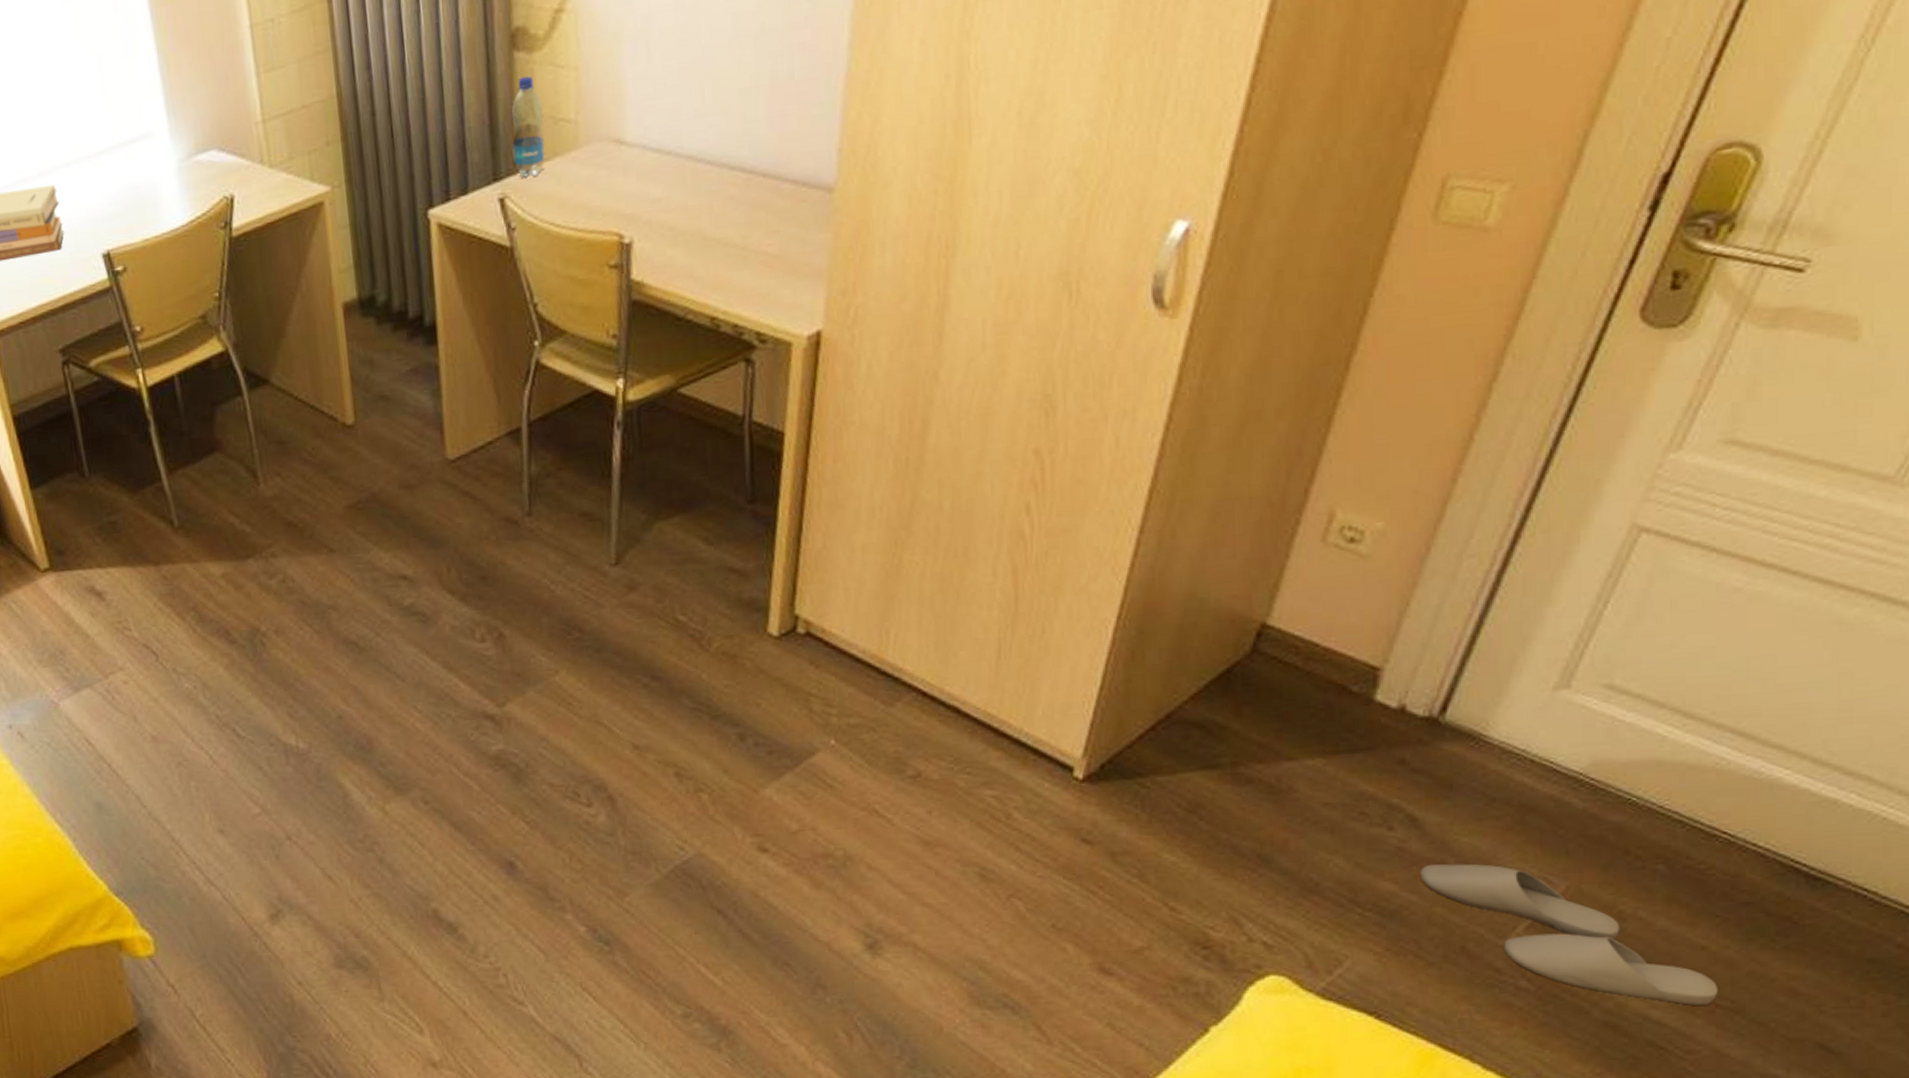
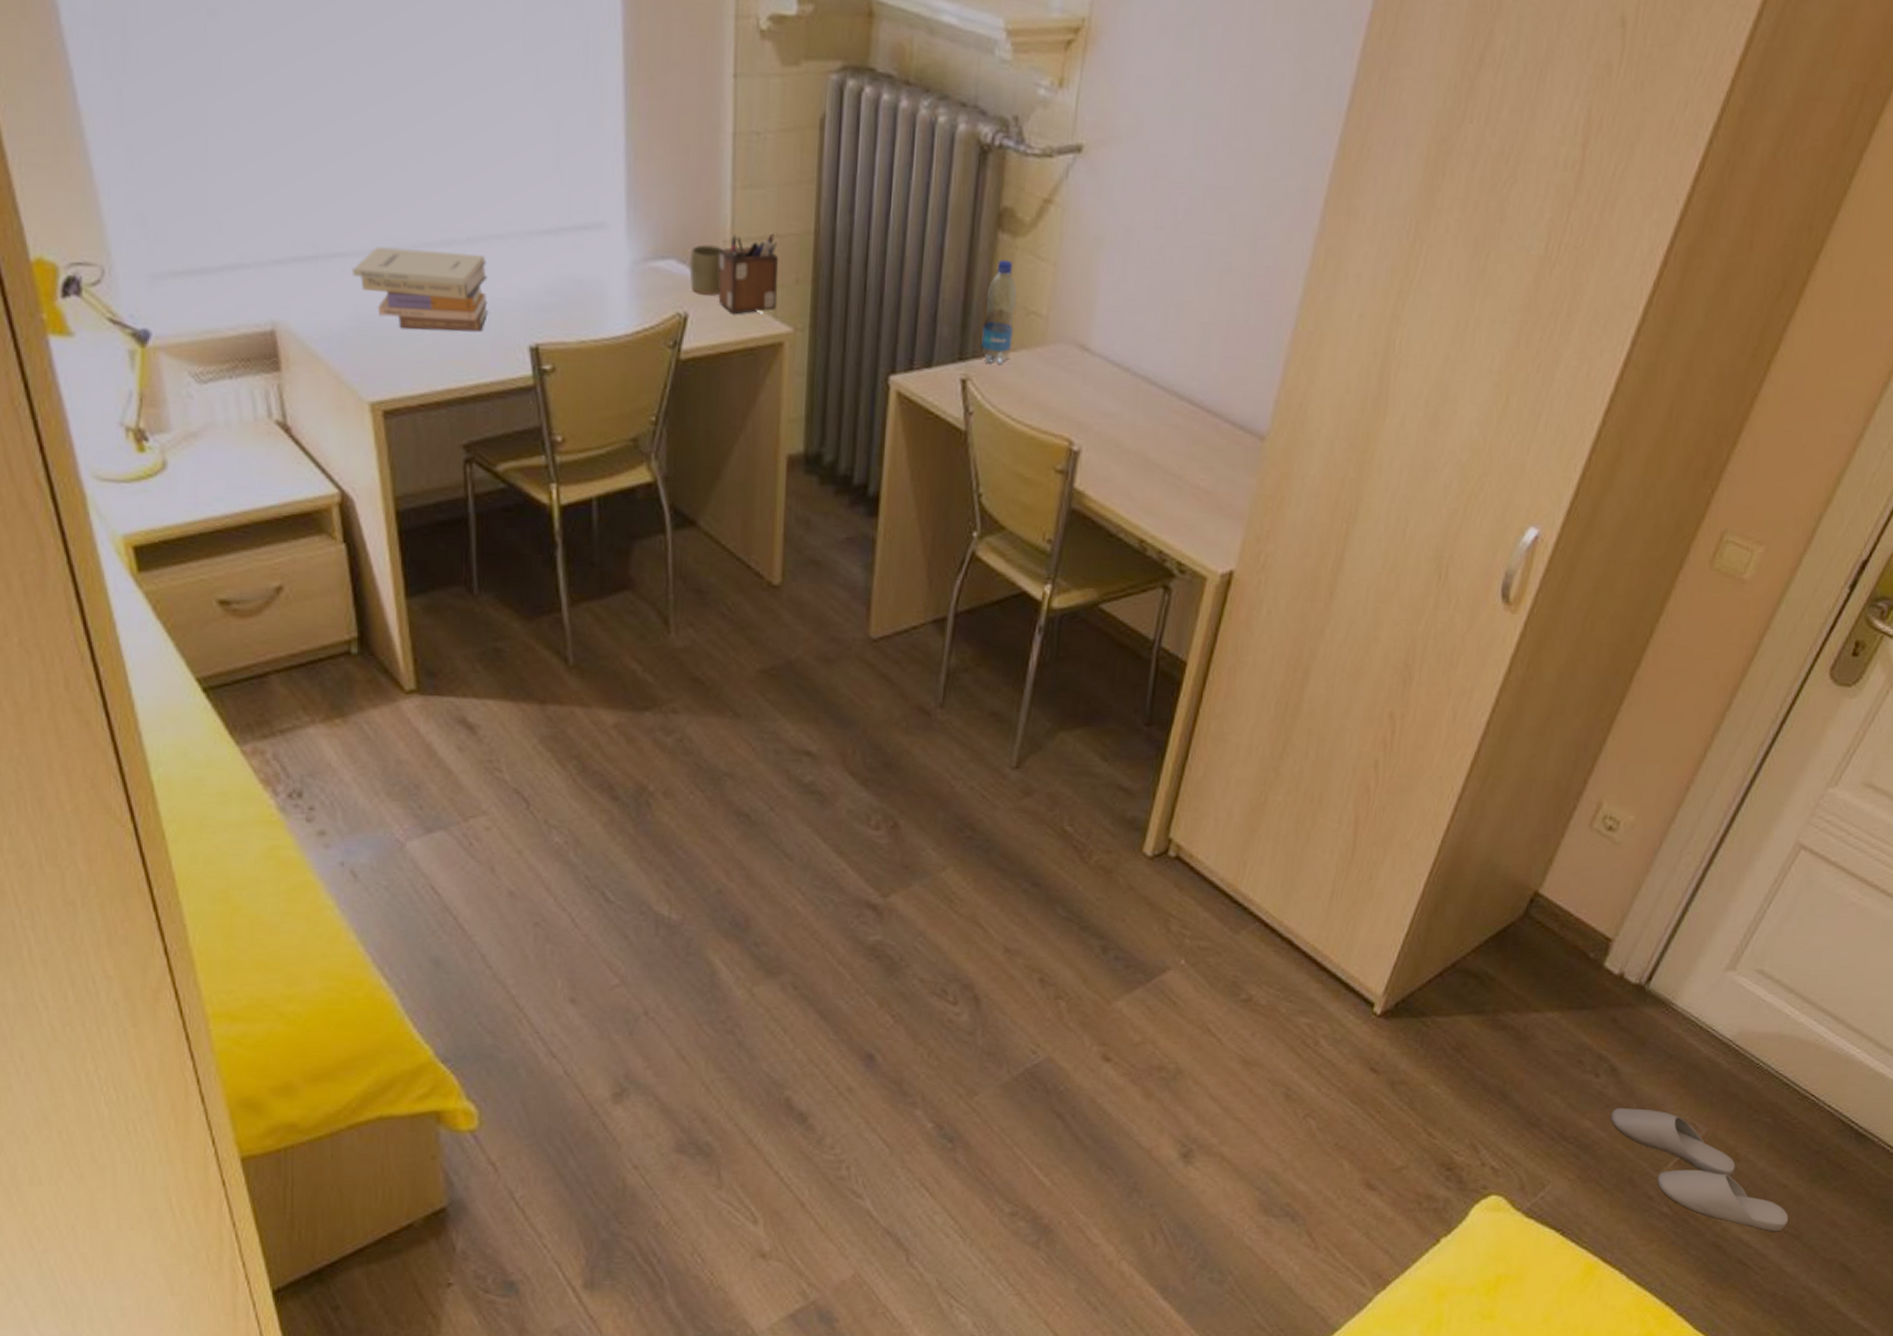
mug: none [227,128,259,175] -> present [688,244,723,296]
desk organizer: none [252,105,313,186] -> present [718,233,779,314]

